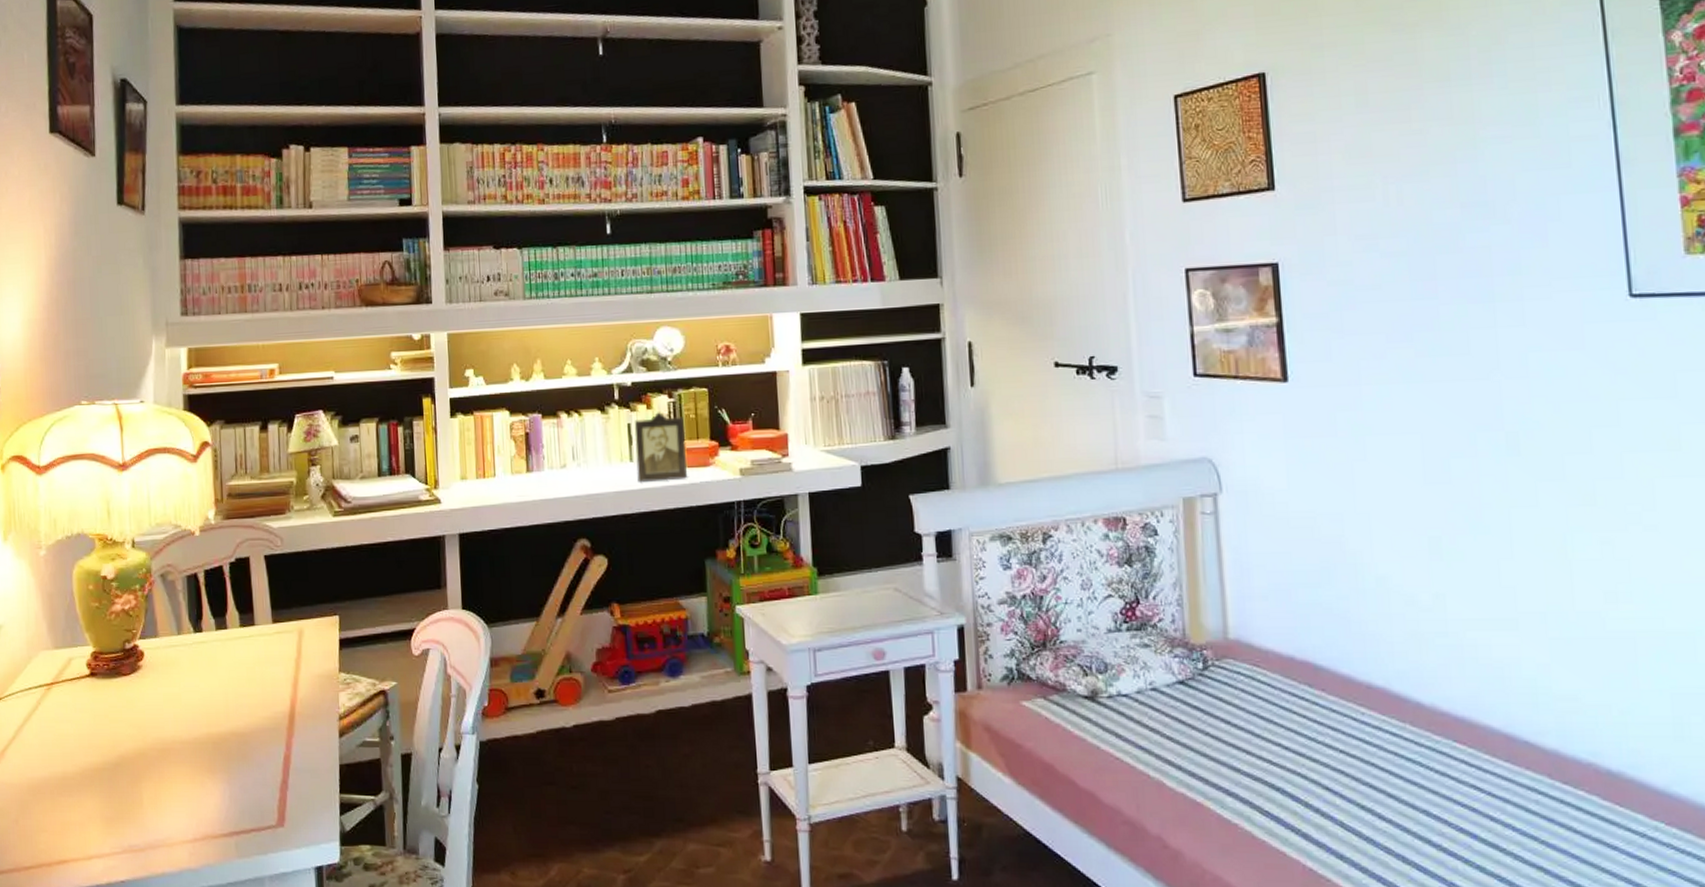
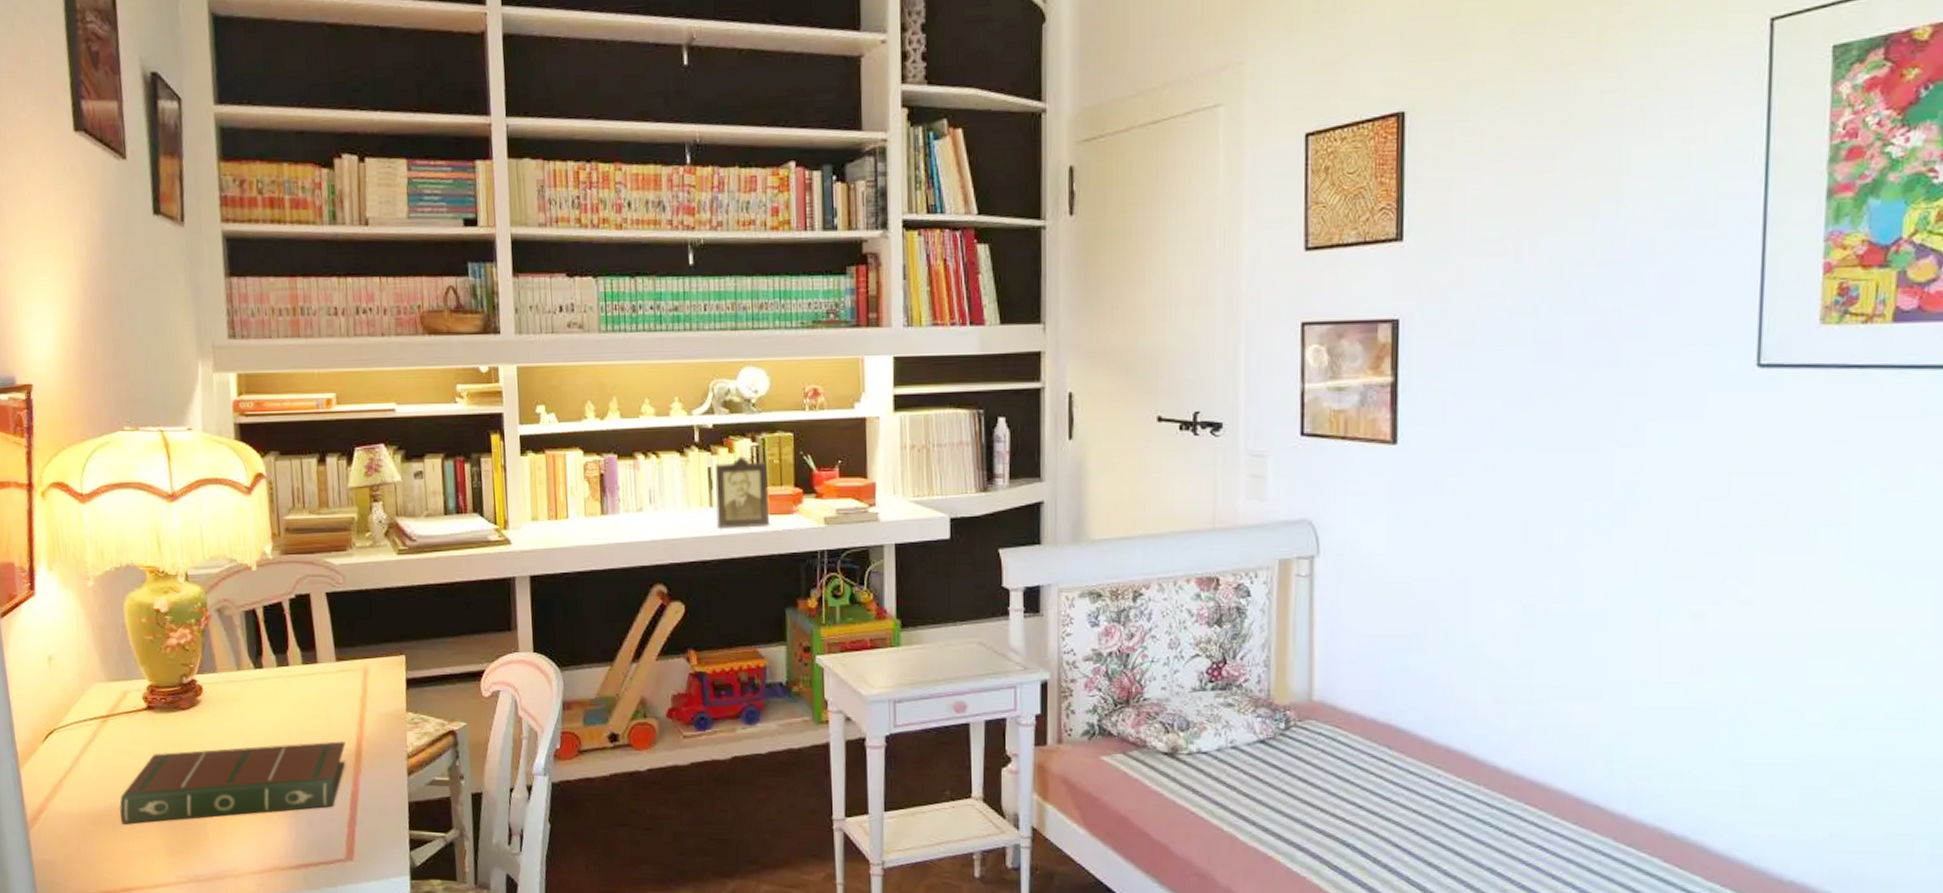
book: none [59,704,280,794] -> present [119,741,346,824]

